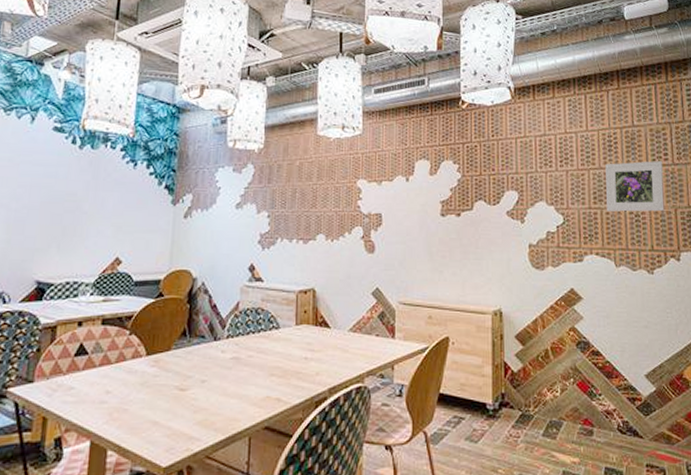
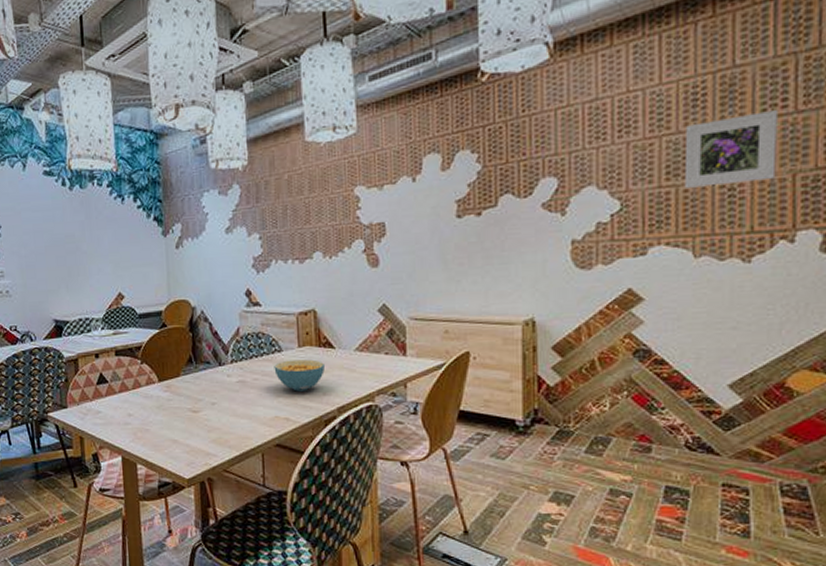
cereal bowl: none [270,338,321,371] -> present [274,359,326,392]

